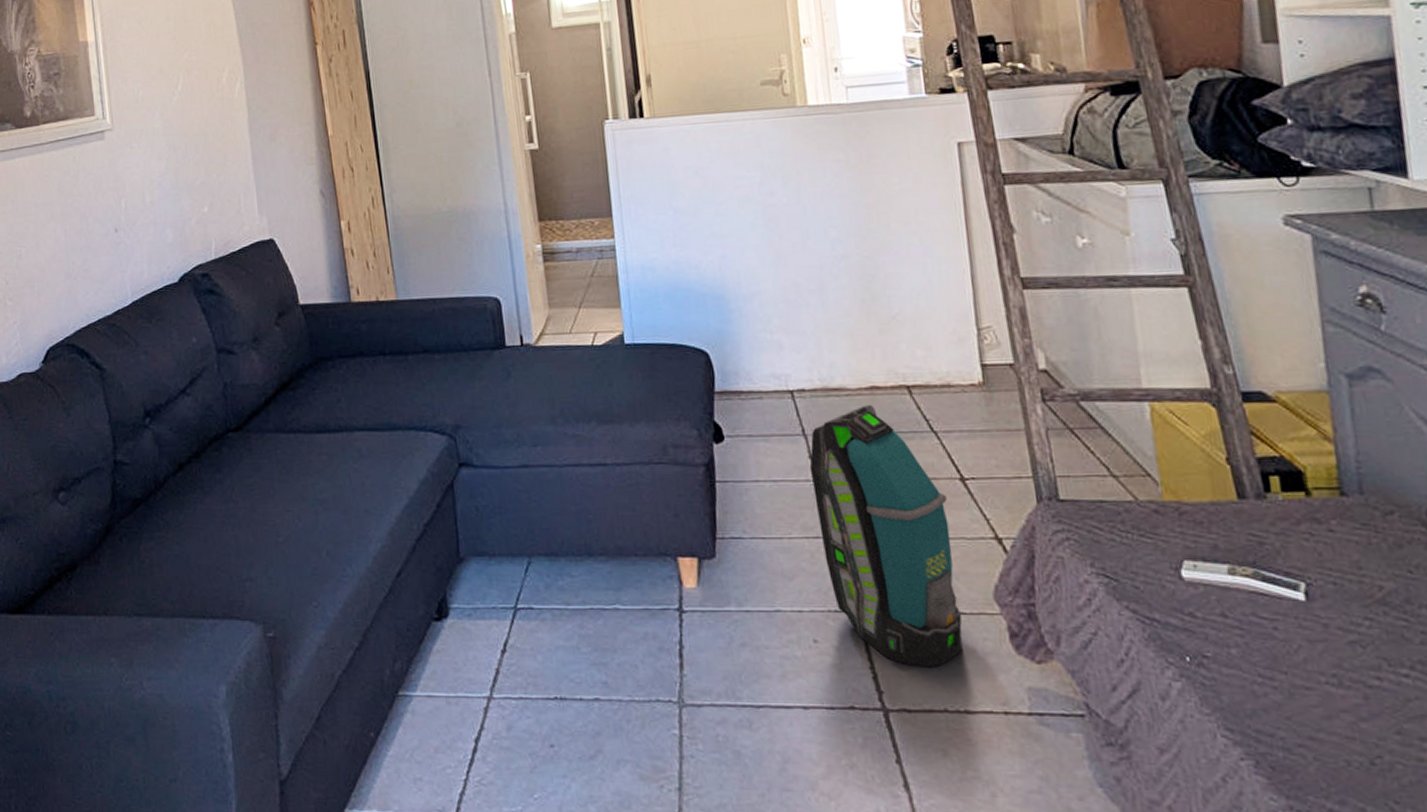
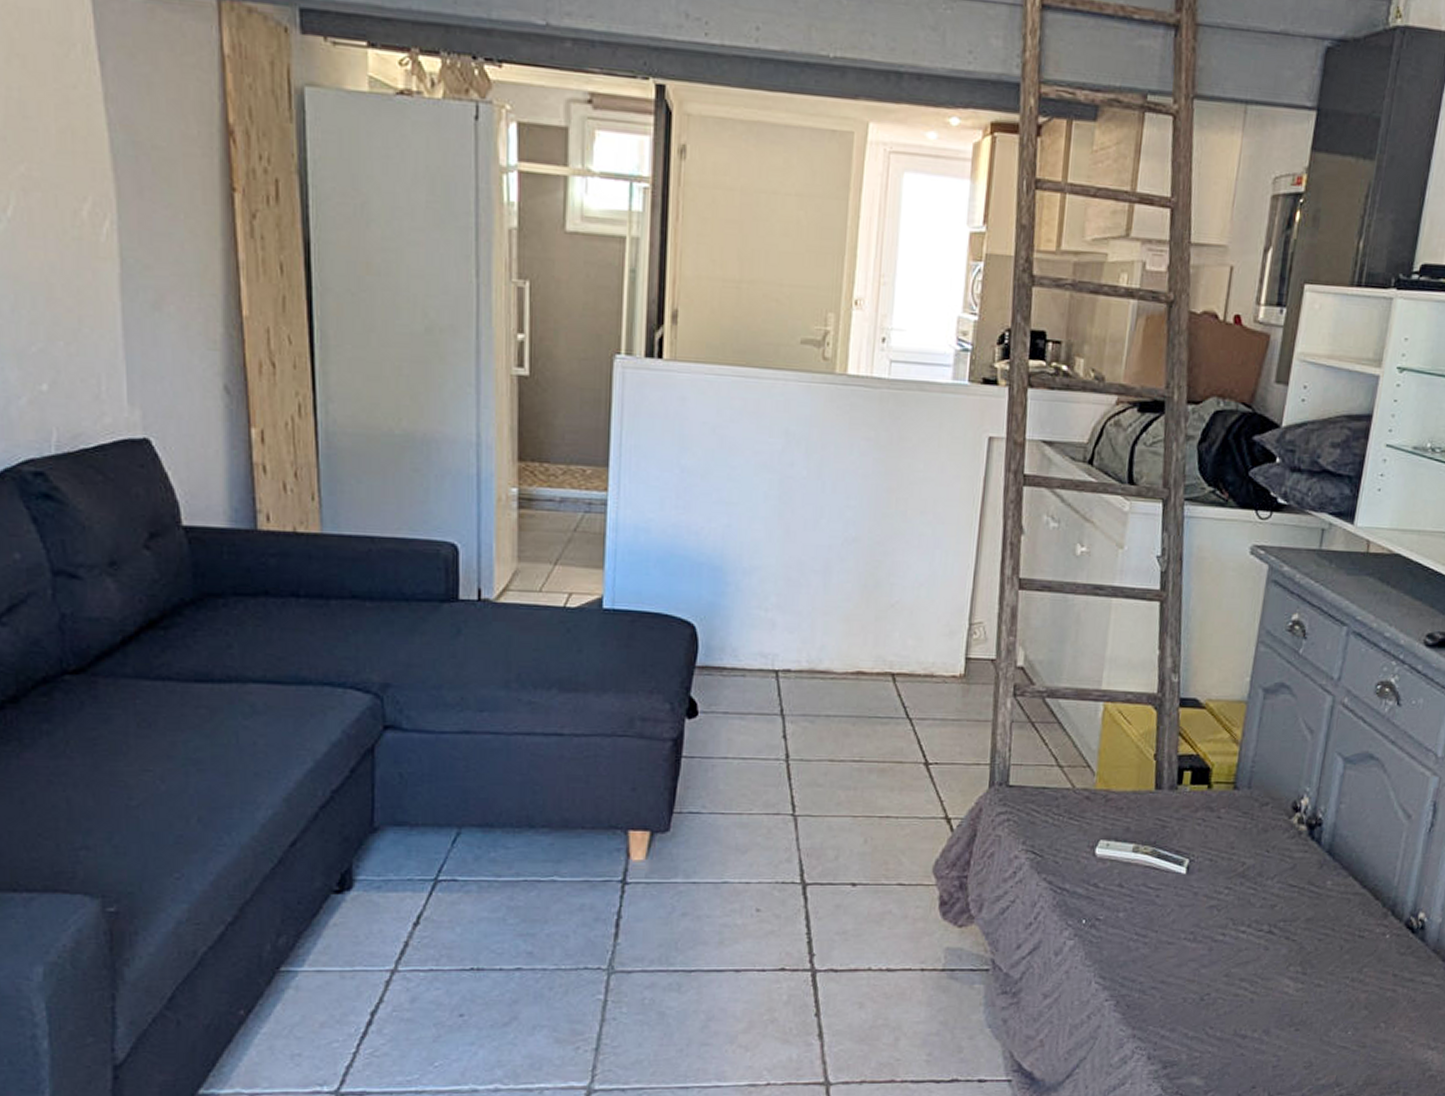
backpack: present [809,404,963,668] -> none [781,689,909,933]

